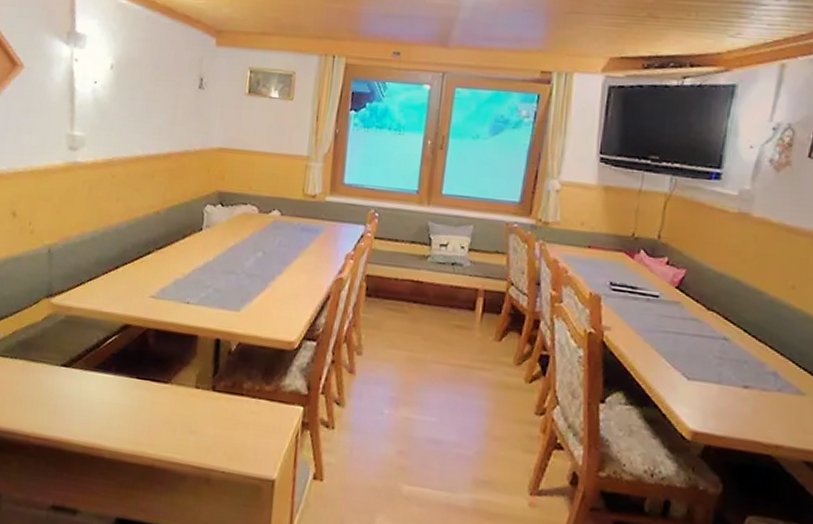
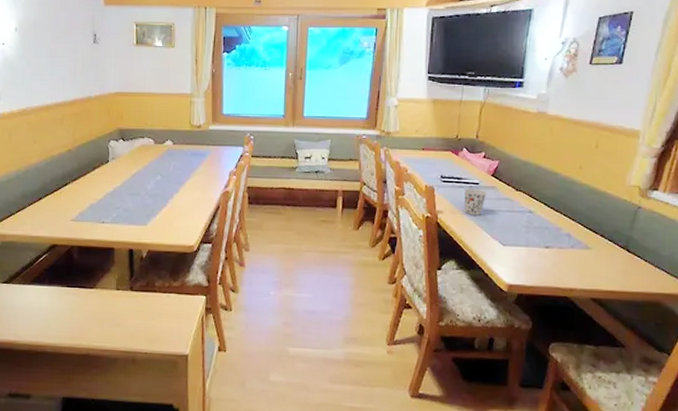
cup: none [638,300,669,337] -> present [464,188,487,215]

